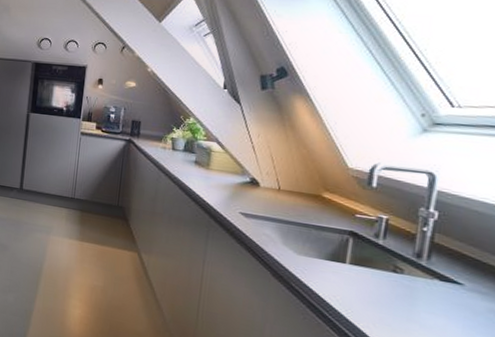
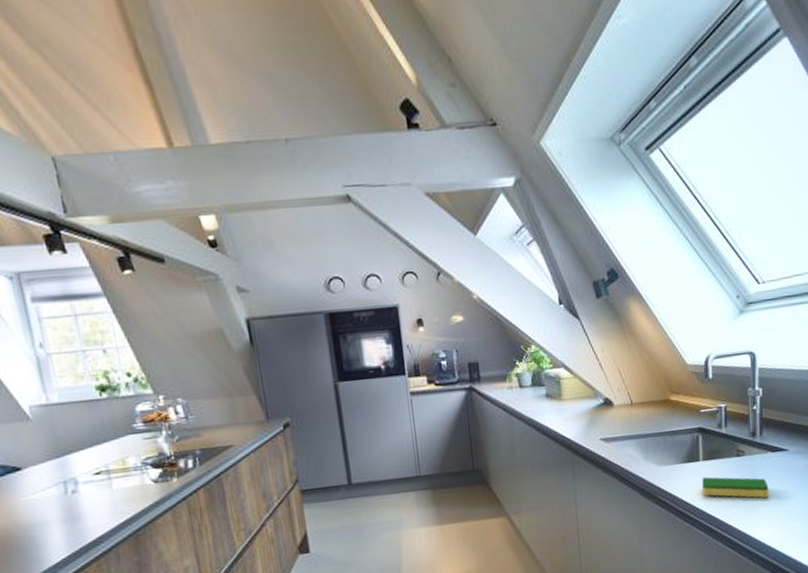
dish sponge: none [343,280,429,327] -> present [702,476,769,499]

